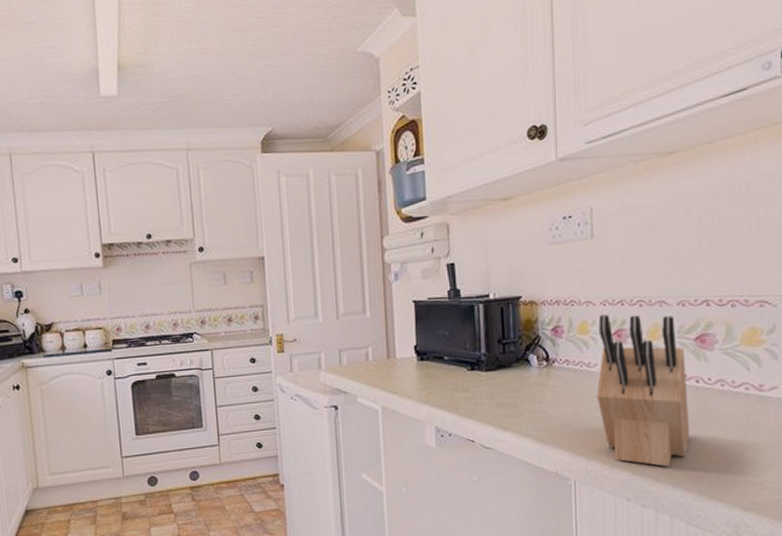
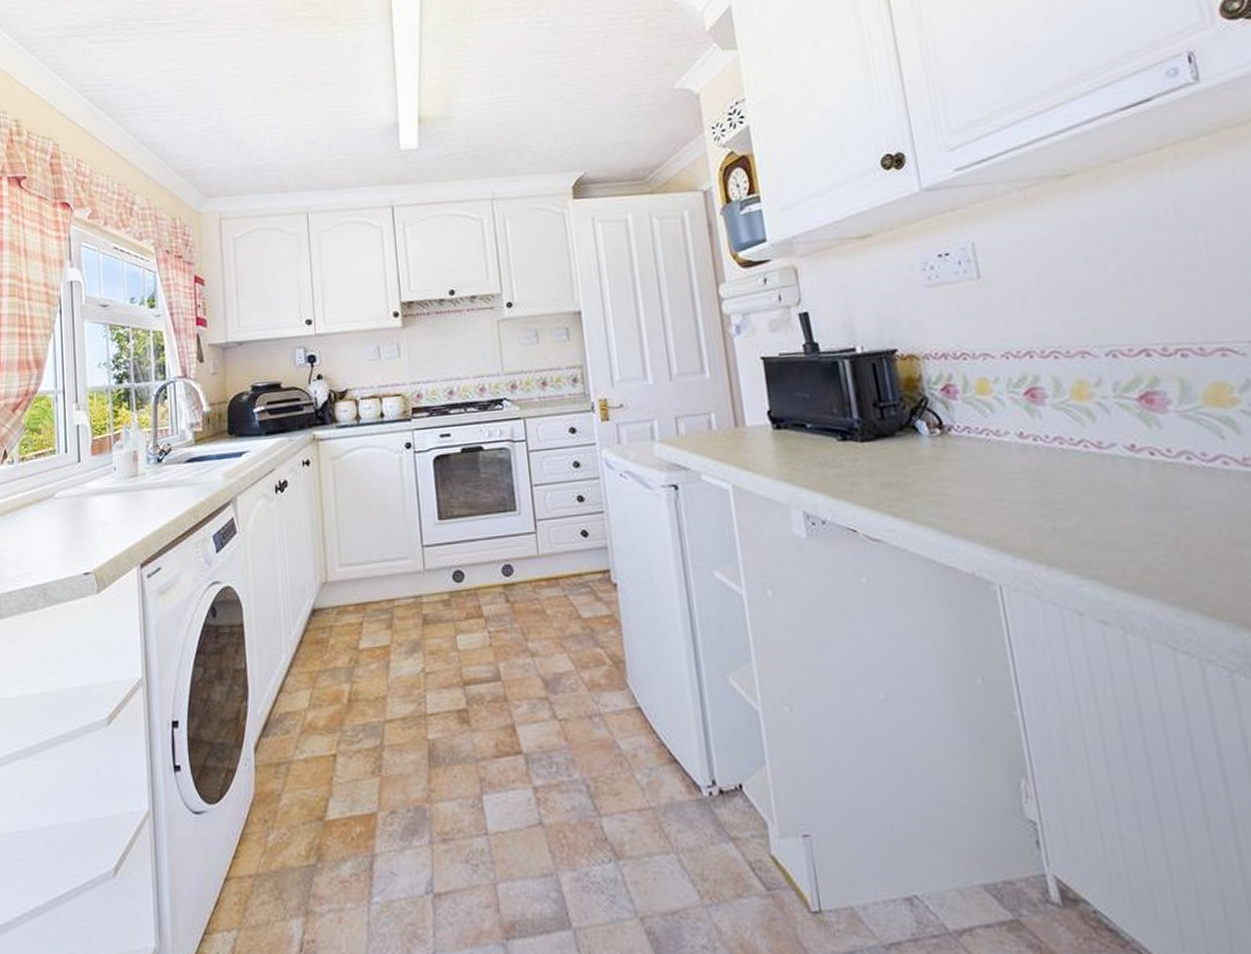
knife block: present [596,314,690,467] -> none [1001,369,1155,569]

